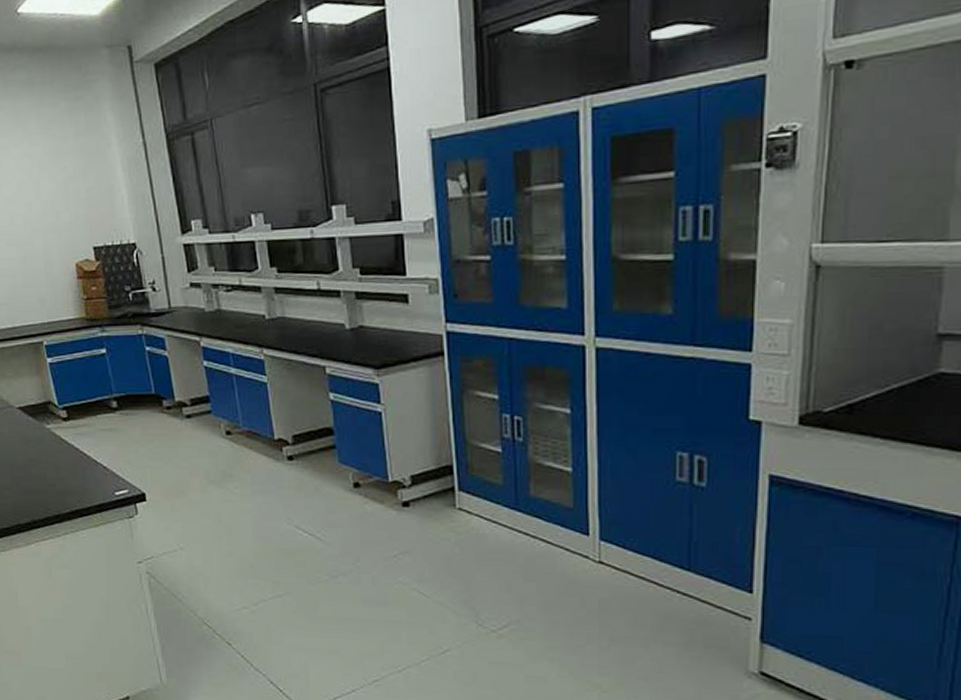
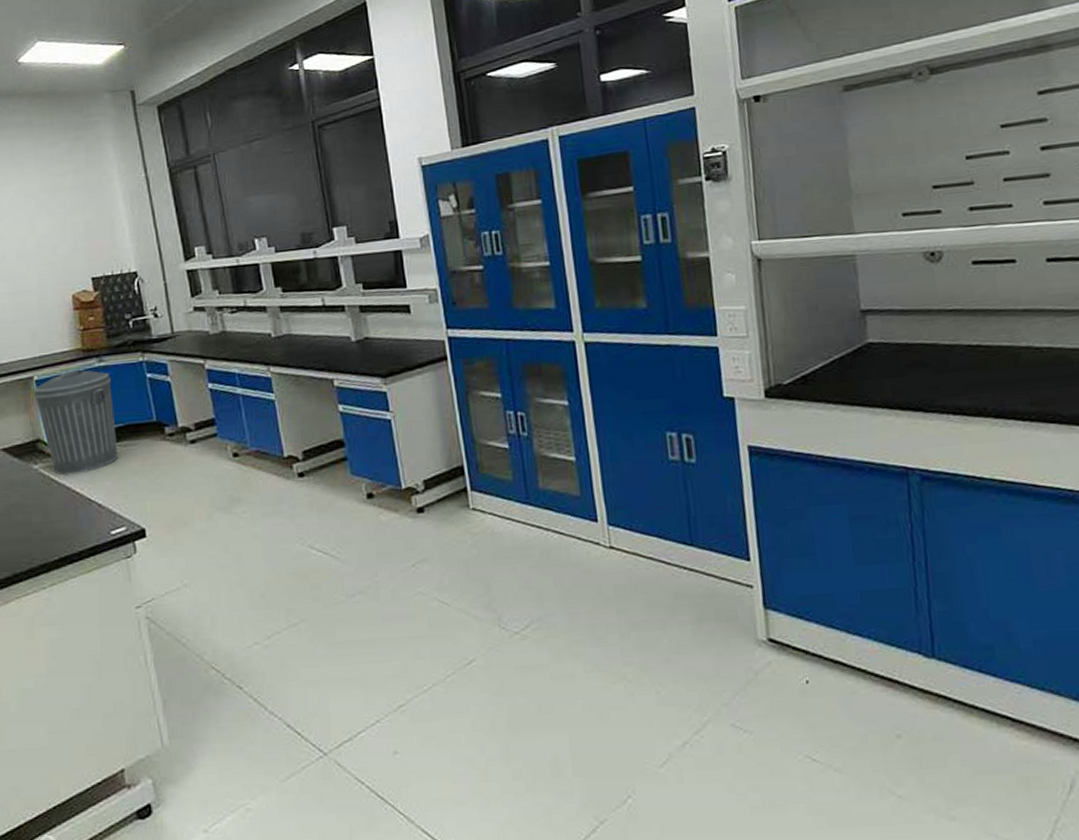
trash can: none [43,337,121,437] -> present [33,369,119,476]

